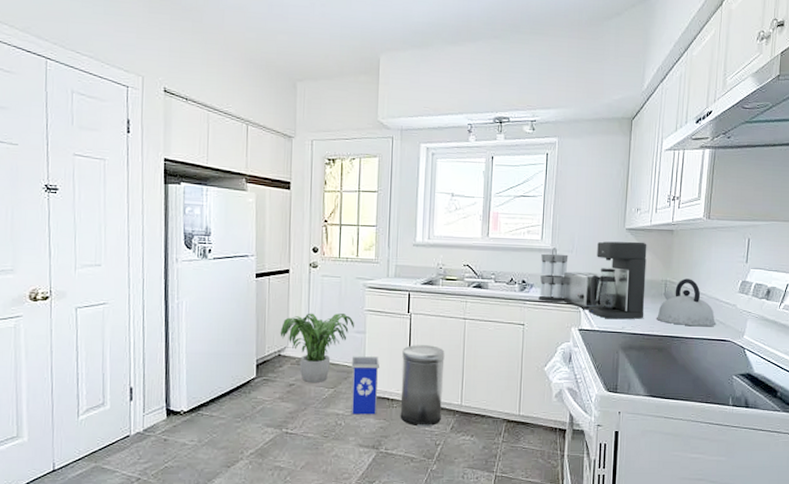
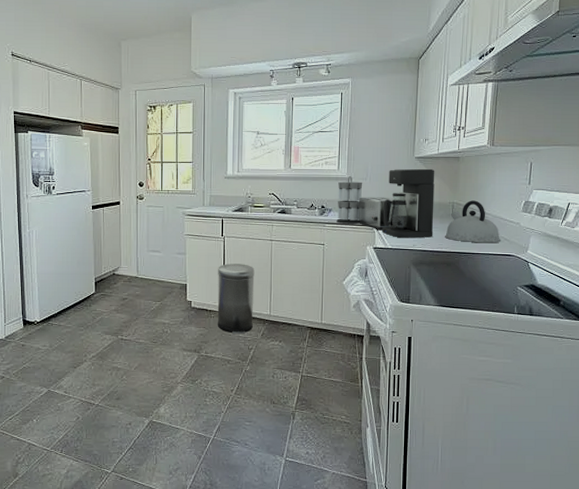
potted plant: present [280,313,354,382] -> none [113,238,176,296]
recycling bin: present [351,356,379,415] -> none [174,274,198,324]

